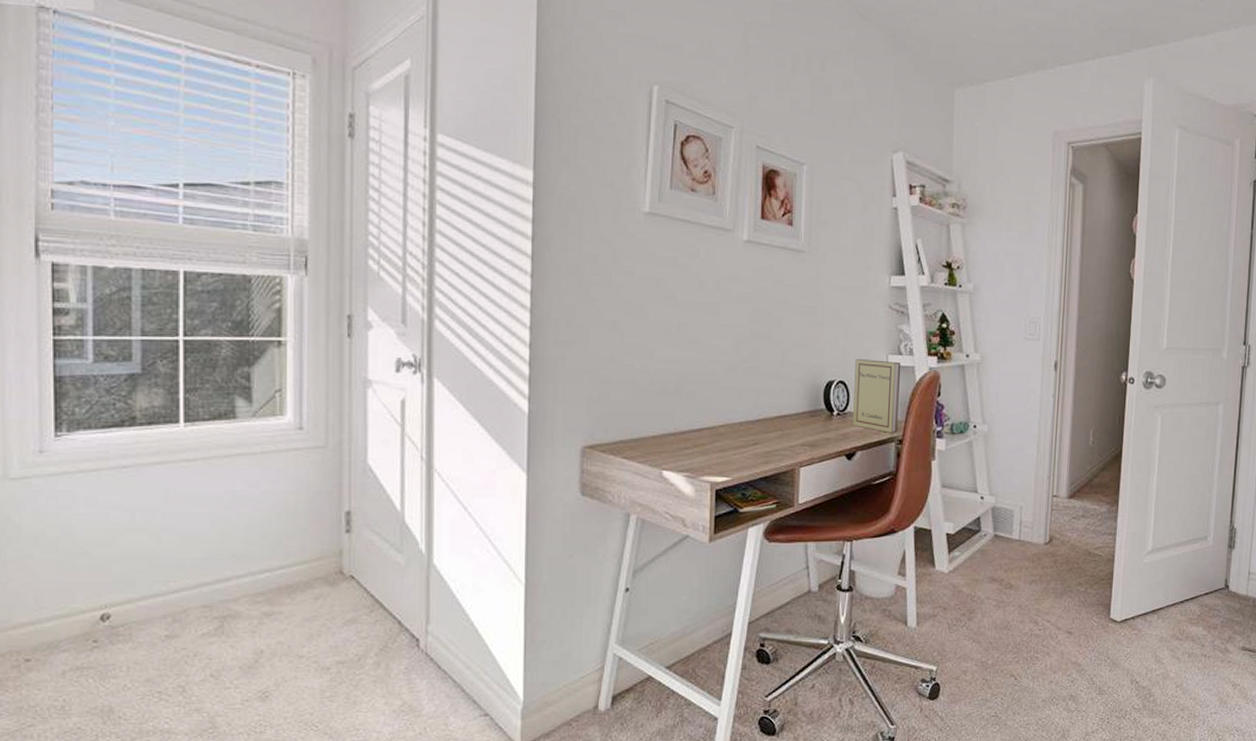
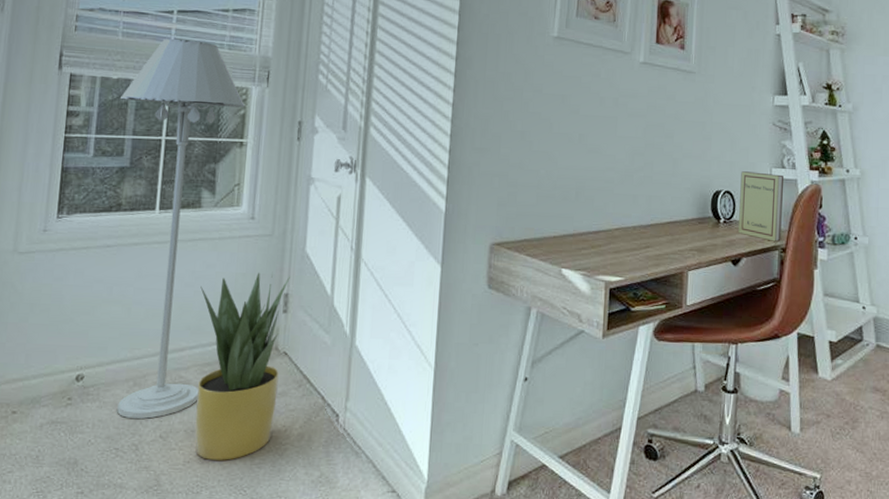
floor lamp: none [121,218,281,658] -> present [117,38,246,419]
planter: none [244,489,351,697] -> present [194,272,290,460]

